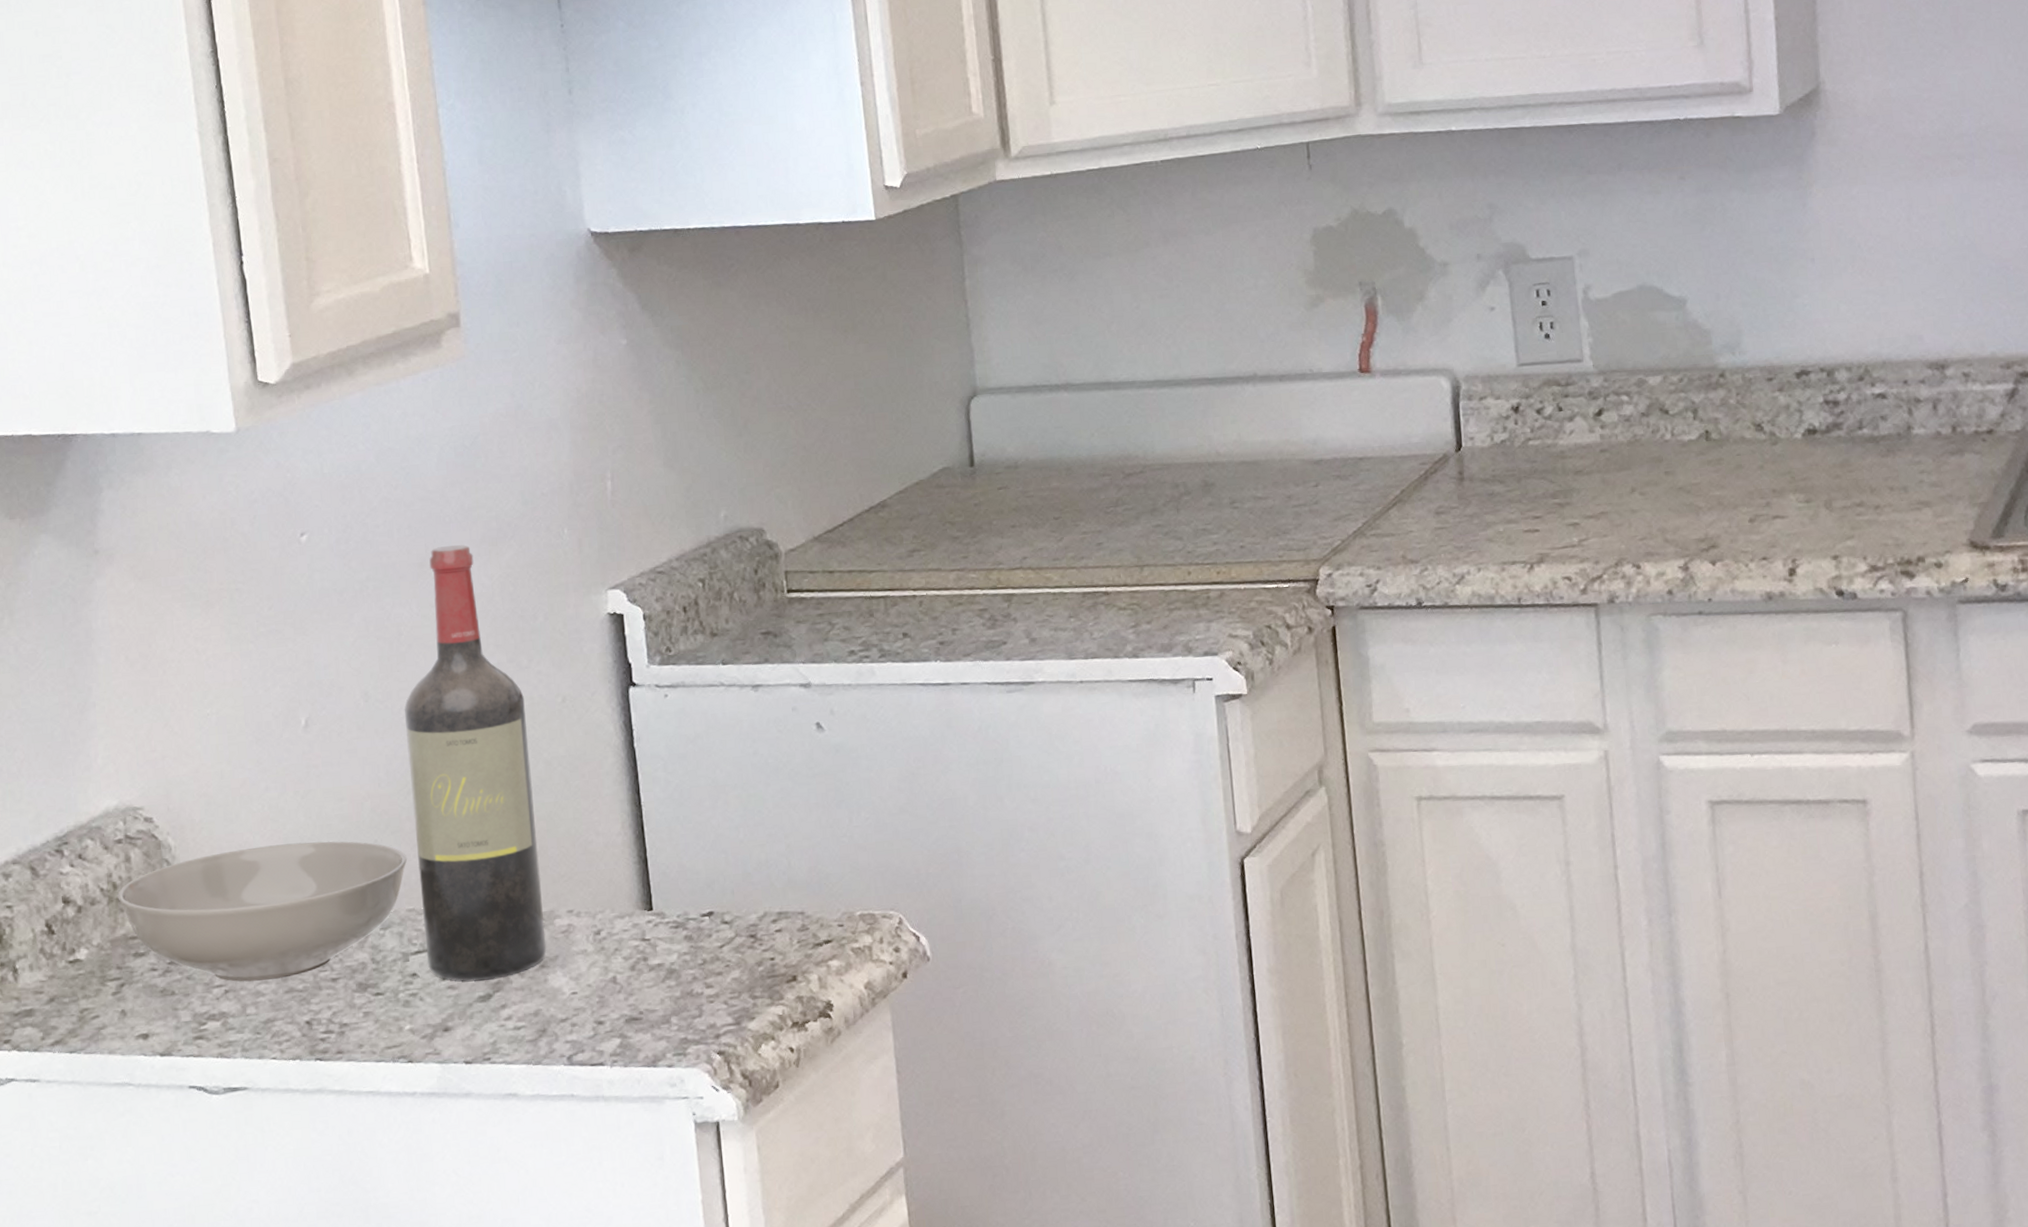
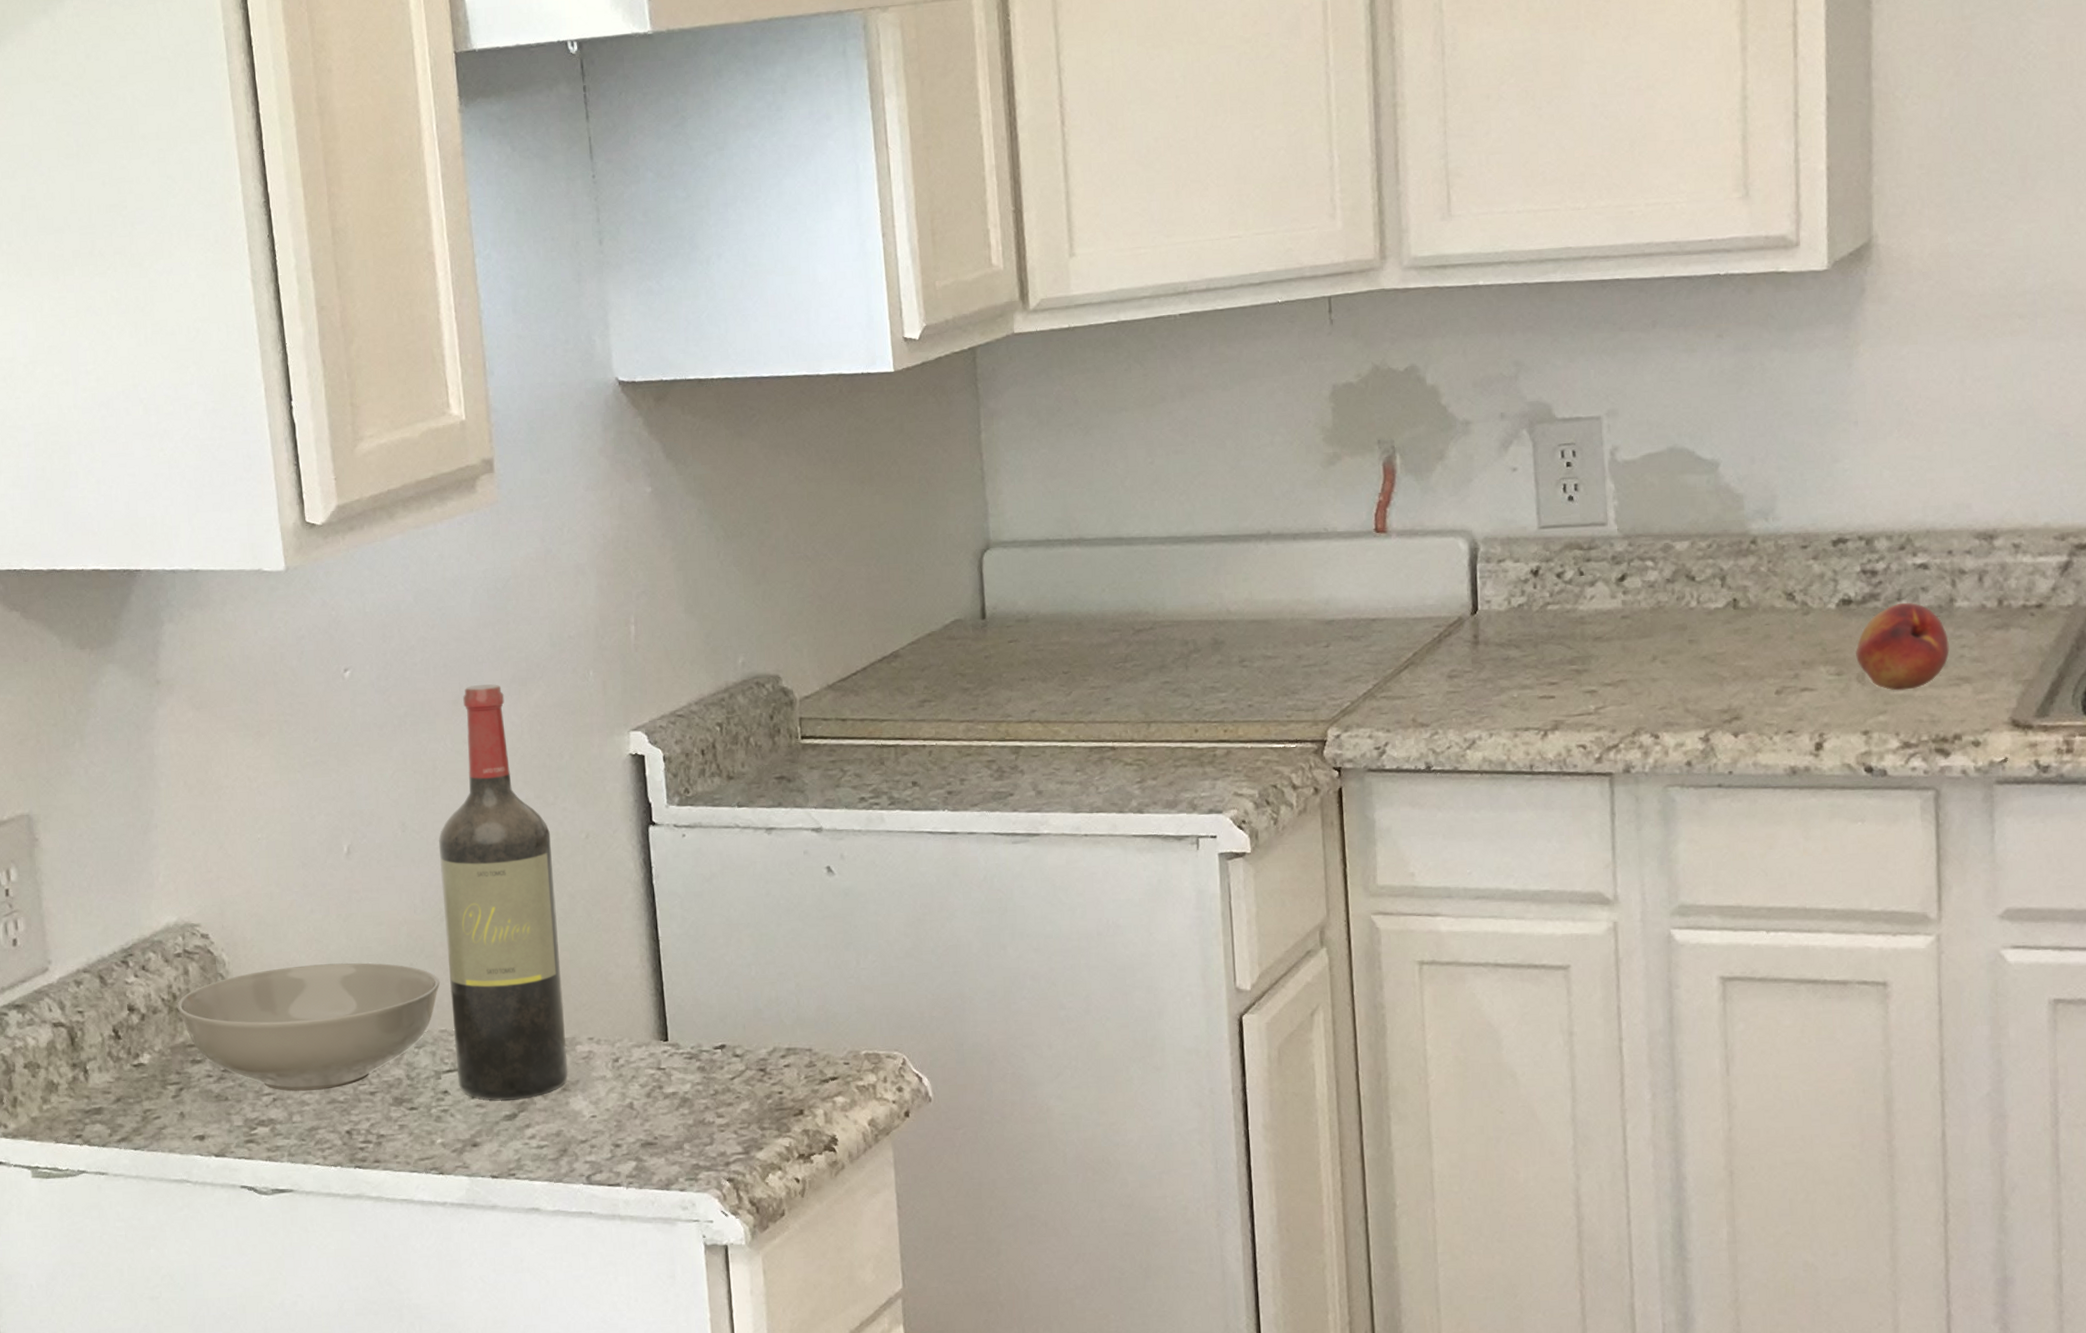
fruit: none [1822,430,1910,516] -> present [1856,602,1950,691]

